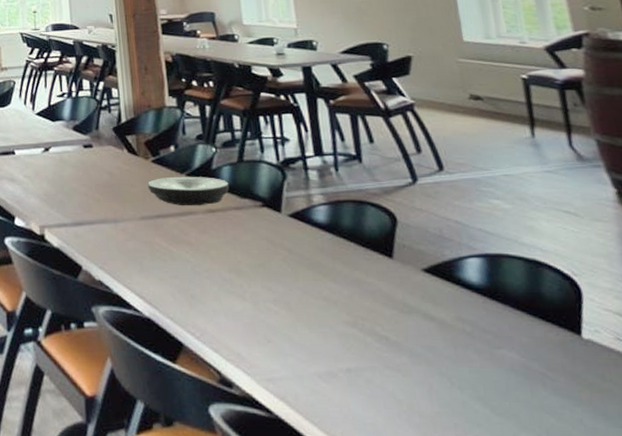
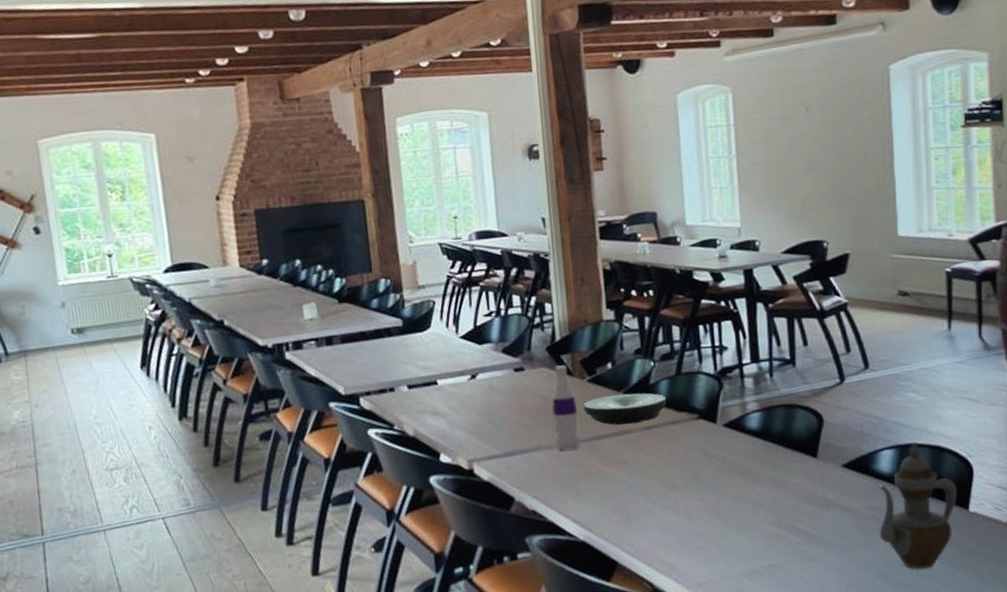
bottle: none [117,145,145,225] -> present [551,365,581,451]
teapot: none [466,252,565,399] -> present [878,442,958,570]

